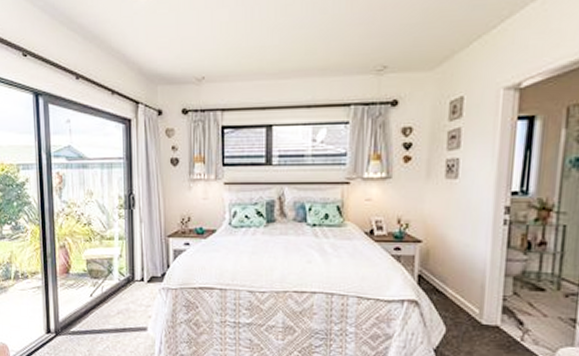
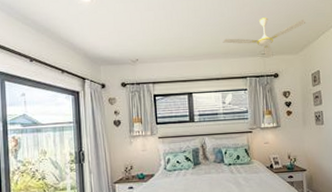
ceiling fan: none [321,13,453,76] -> present [222,17,306,58]

